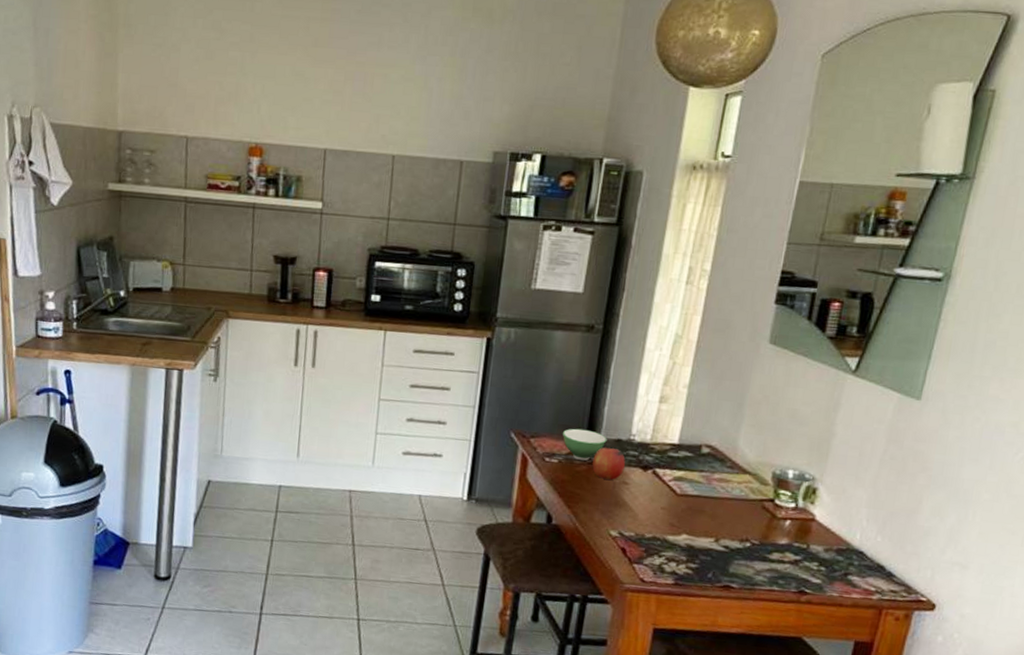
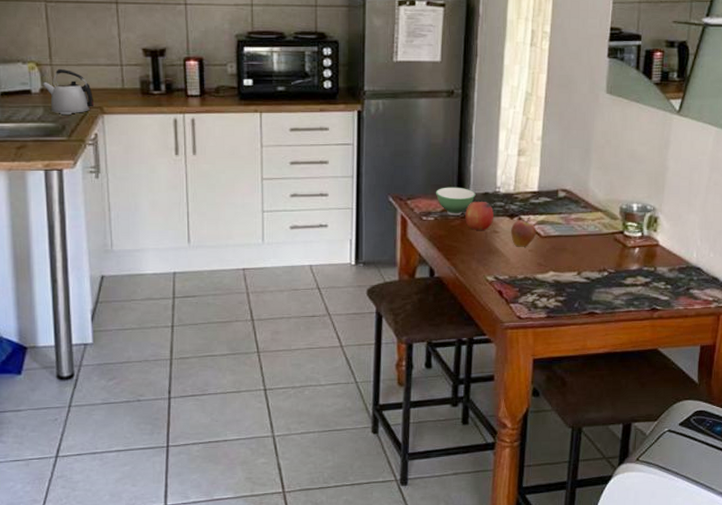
kettle: none [173,269,221,317] -> present [42,68,95,116]
fruit: none [642,471,673,504] -> present [511,217,537,247]

